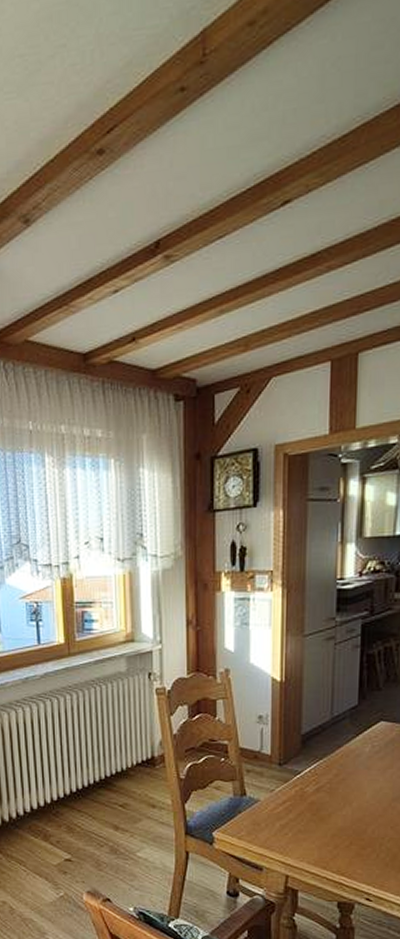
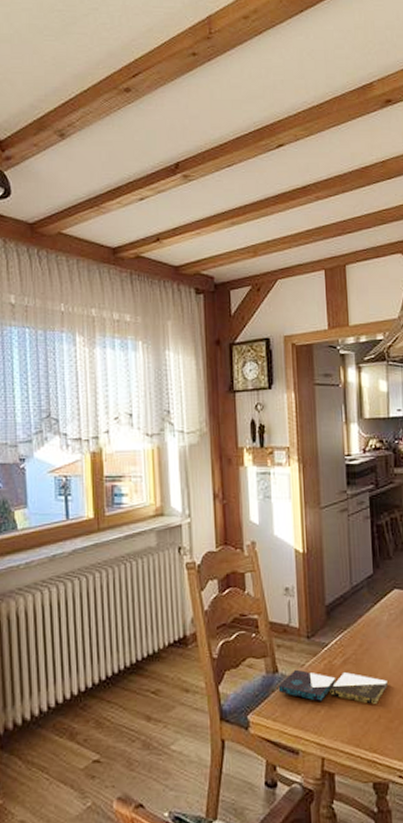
music album box set: none [245,794,363,832] -> present [278,669,388,705]

